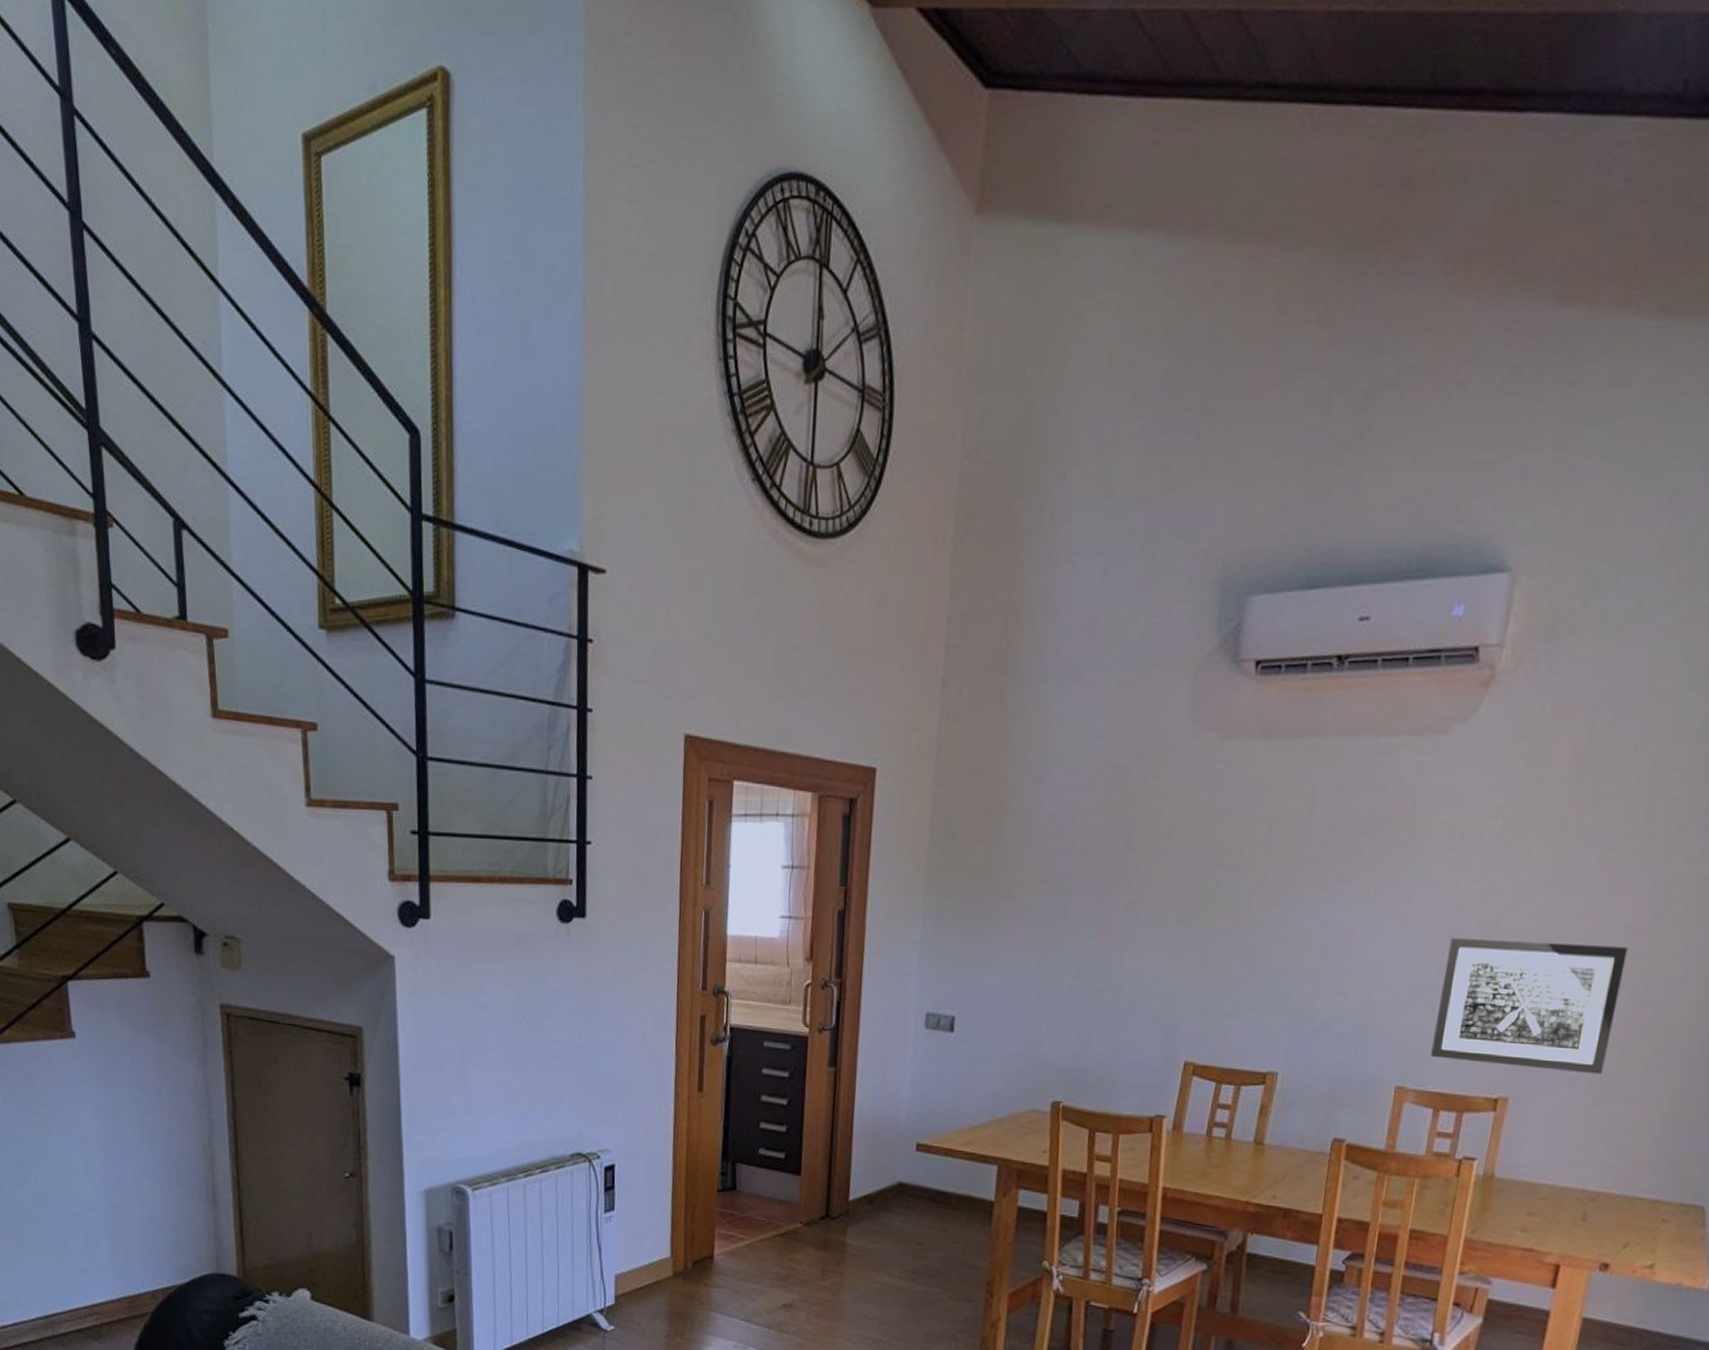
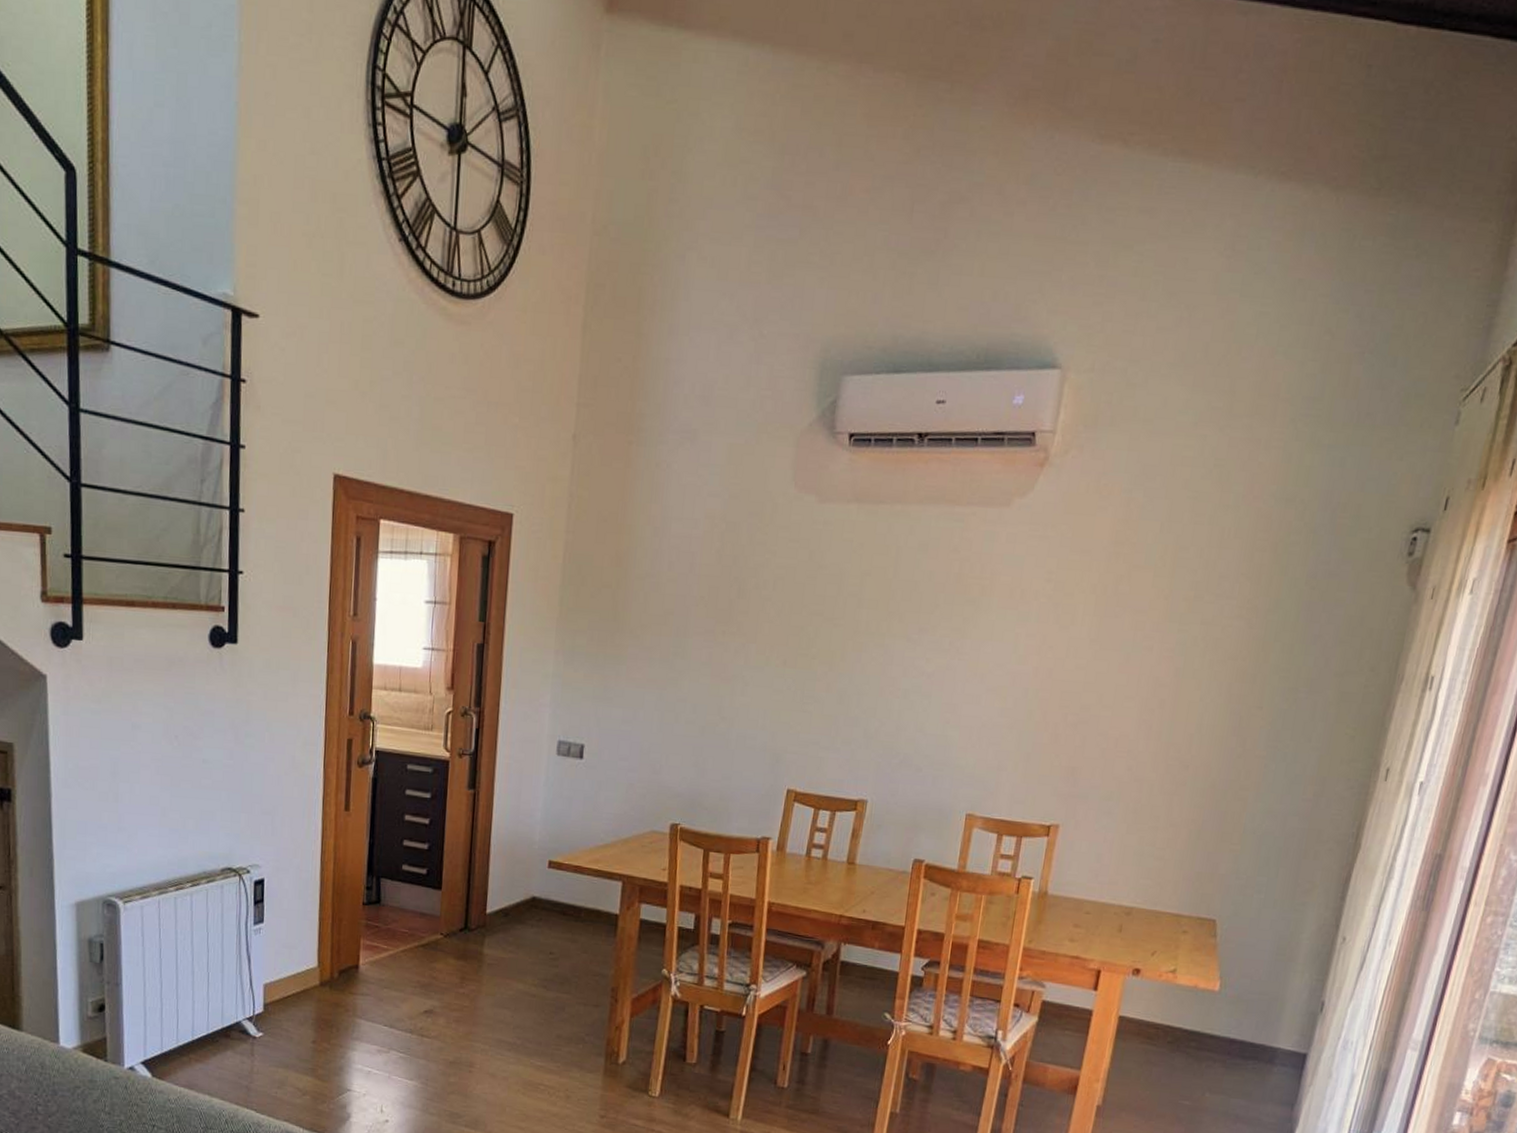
wall art: present [1431,937,1628,1075] -> none [996,684,1155,806]

